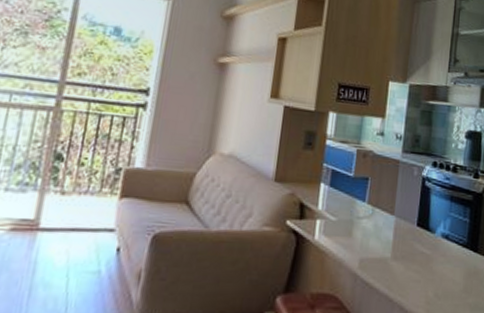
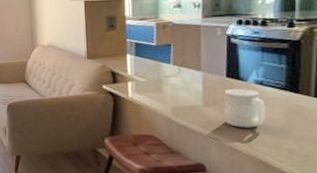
mug: none [410,241,449,291] -> present [224,89,265,128]

